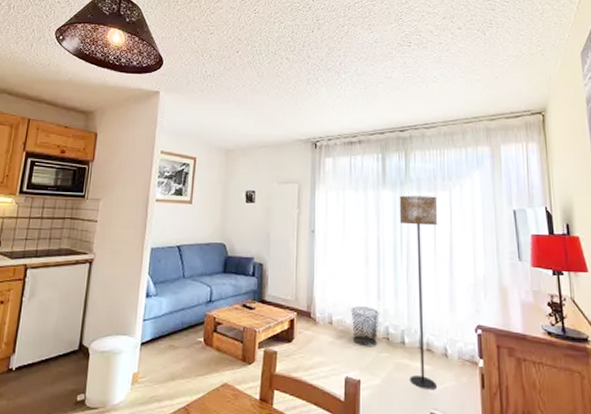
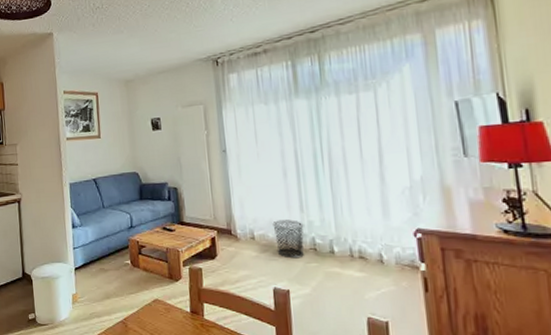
floor lamp: present [399,195,438,390] -> none [315,98,373,296]

